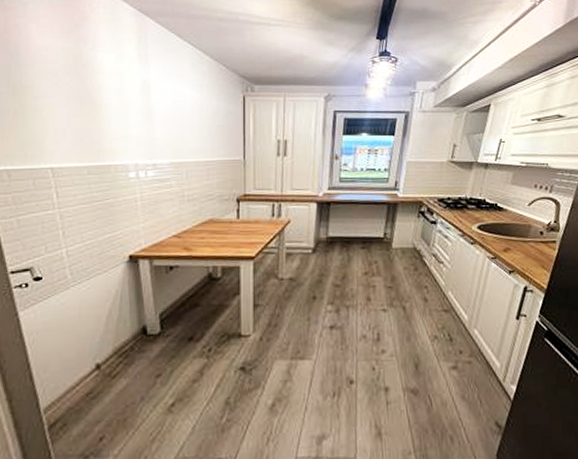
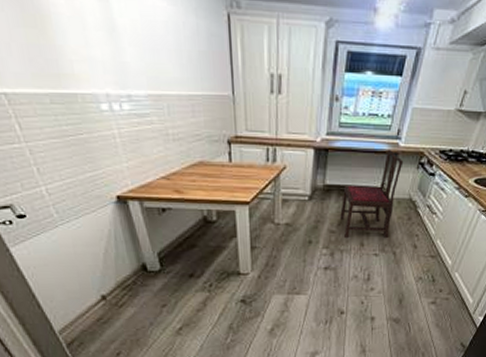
dining chair: none [344,201,404,292] -> present [340,150,404,238]

